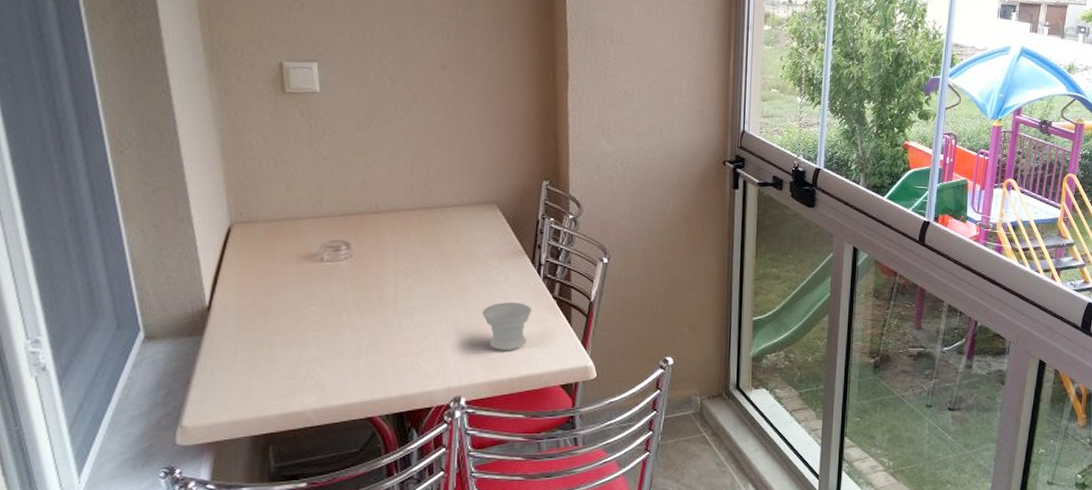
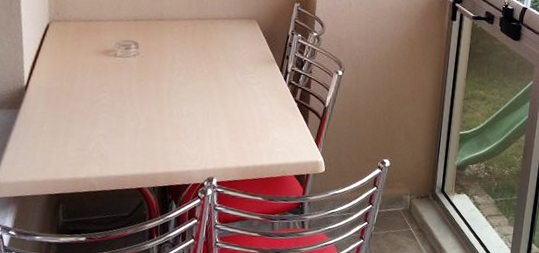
cup: present [481,302,532,350] -> none [236,101,277,142]

